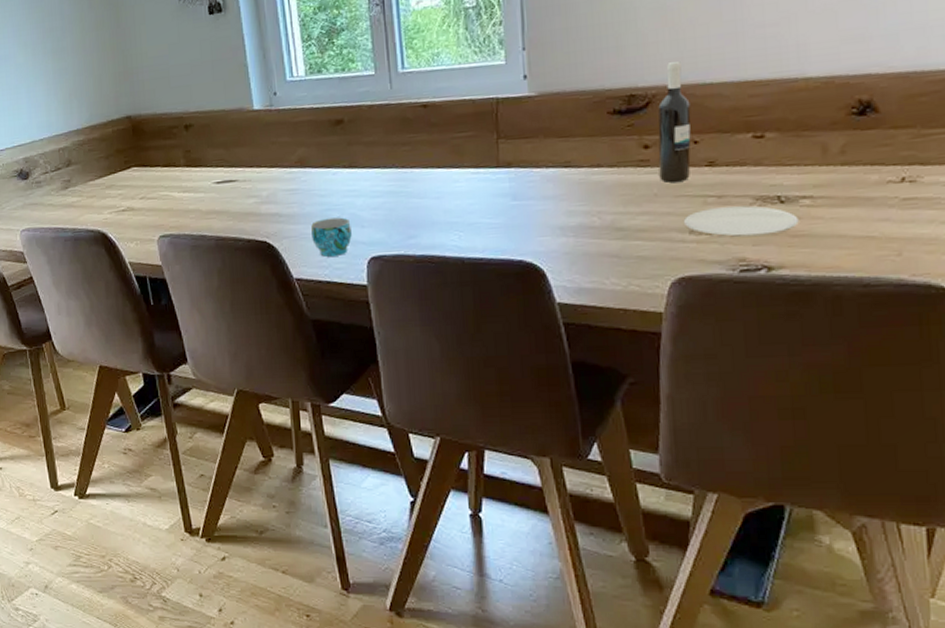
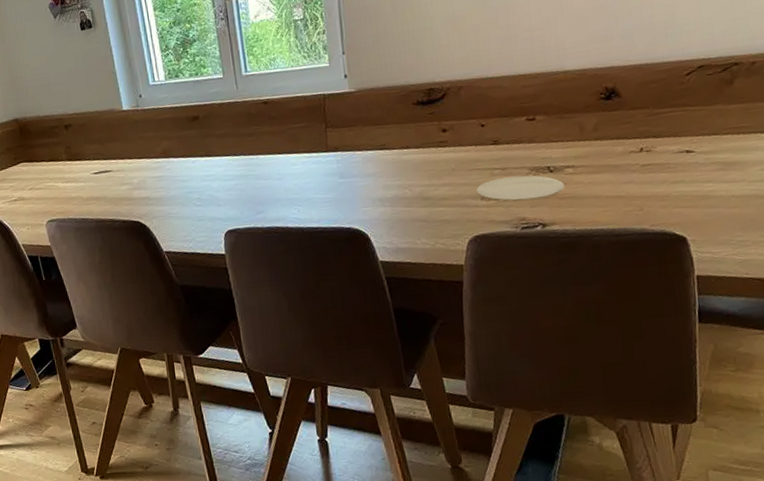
cup: present [311,217,352,257] -> none [176,198,211,232]
wine bottle: present [658,61,691,182] -> none [452,60,480,159]

